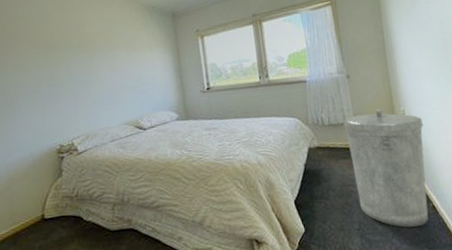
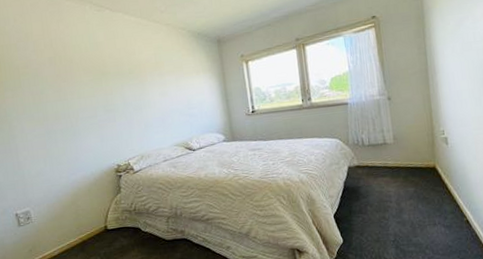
trash can: present [343,108,429,228] -> none [382,129,463,240]

